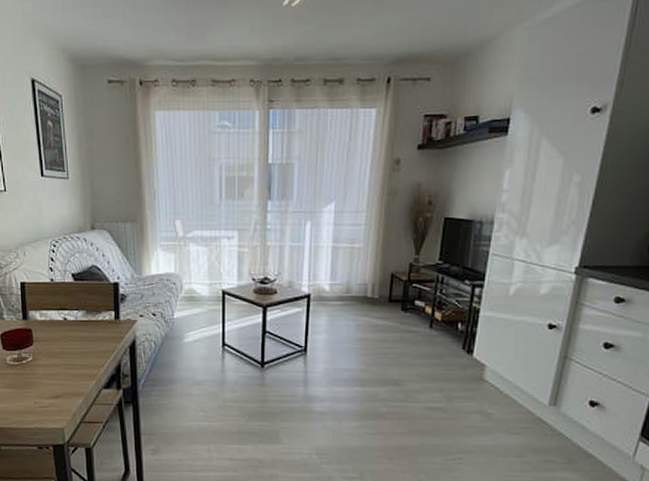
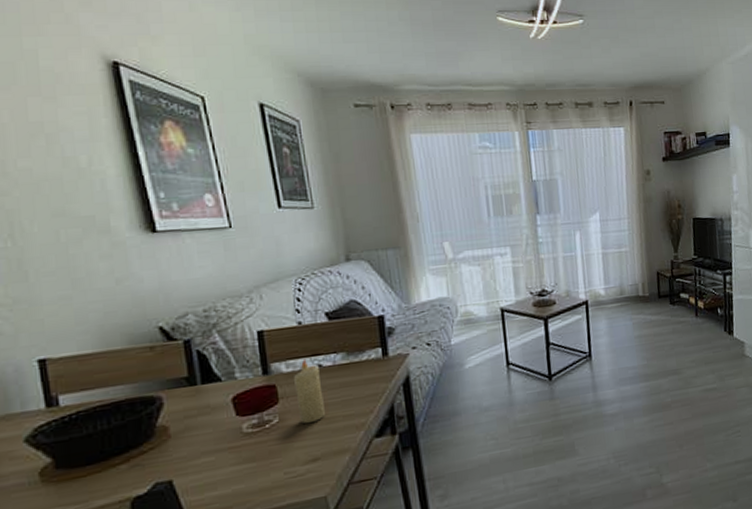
candle: none [44,311,66,366] -> present [293,359,325,424]

